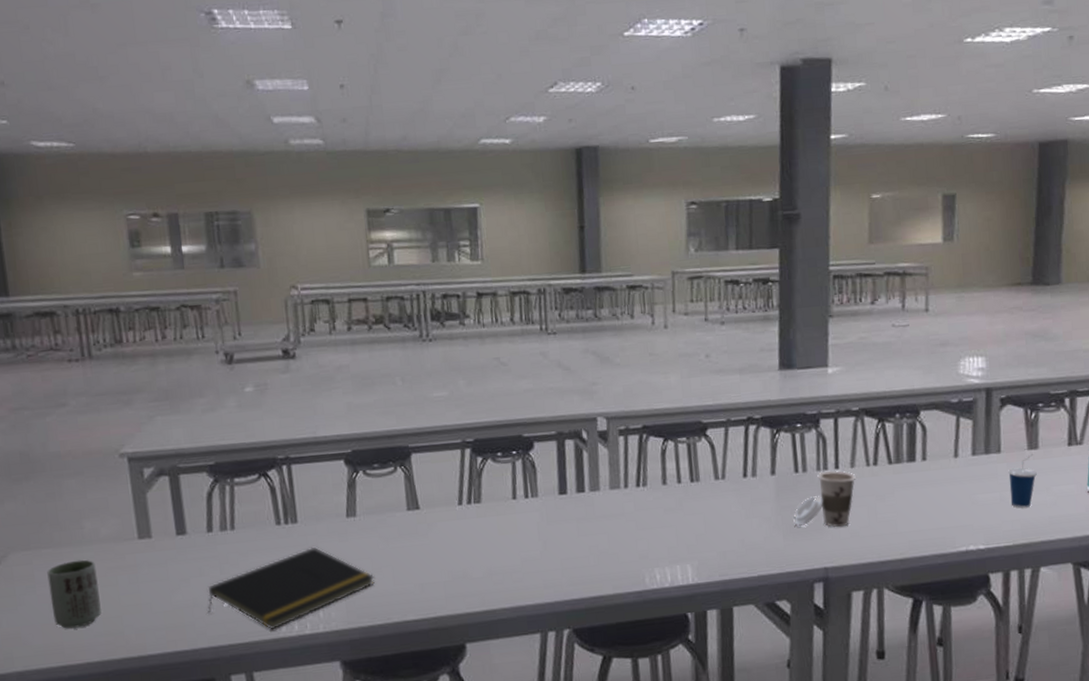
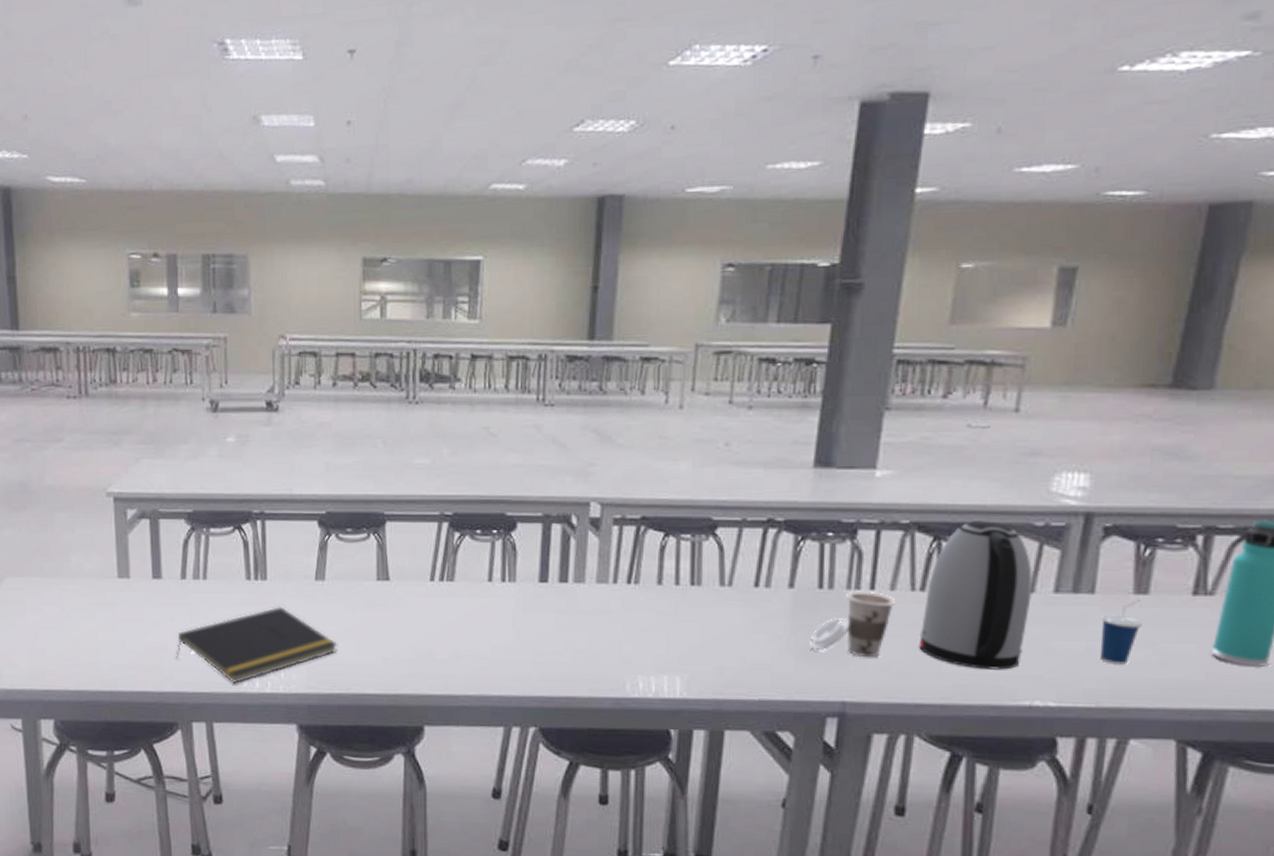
cup: present [47,559,102,629] -> none [36,591,81,656]
kettle: none [877,402,957,526] -> present [919,521,1033,670]

